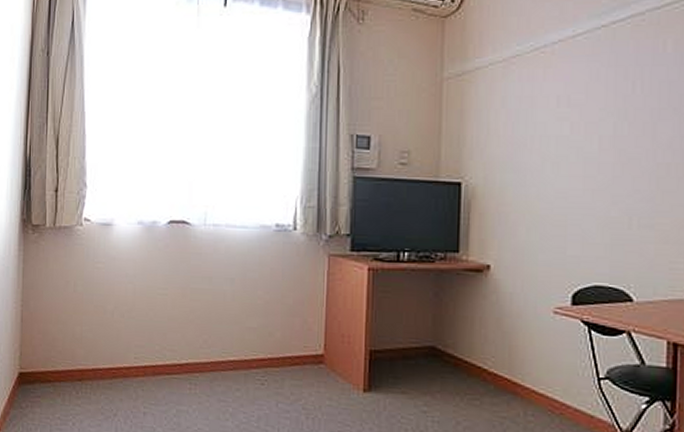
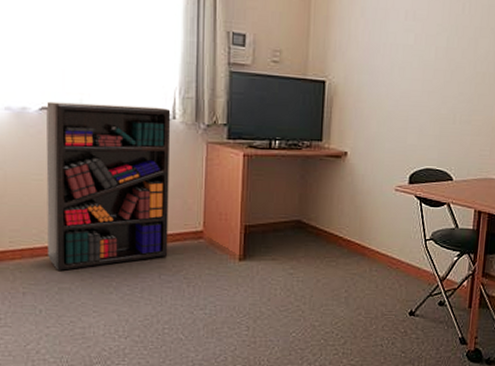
bookshelf: none [168,215,292,391] -> present [46,101,171,271]

